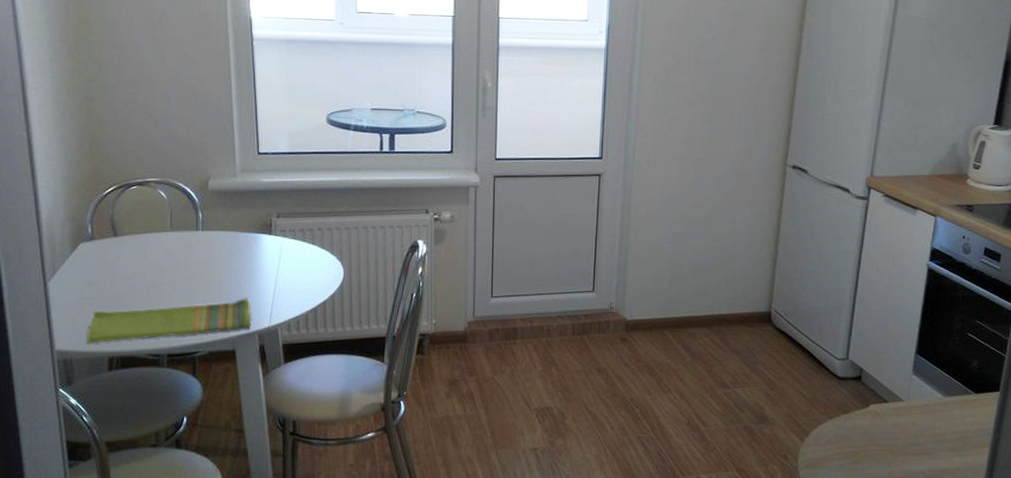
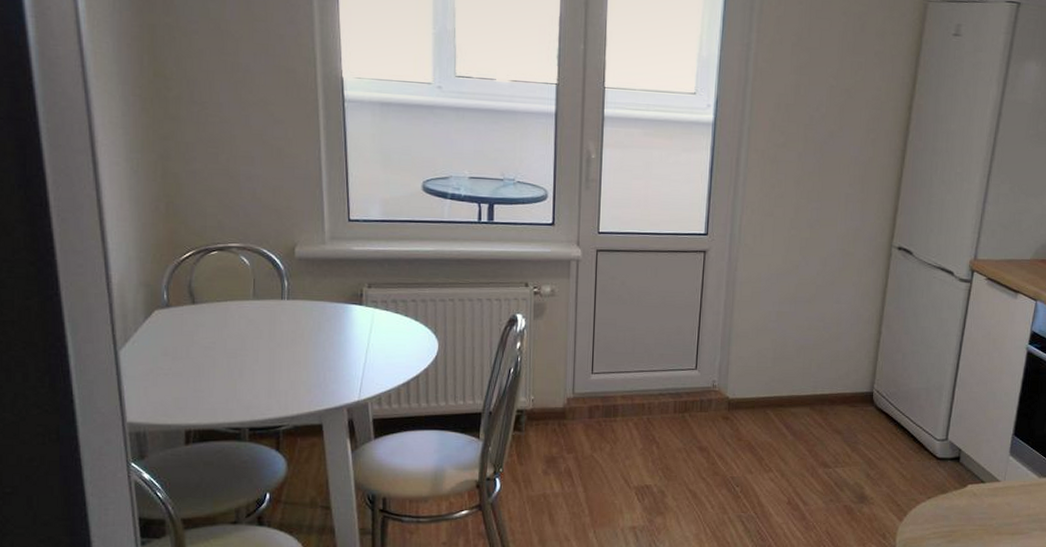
dish towel: present [87,298,252,344] -> none [161,370,340,416]

